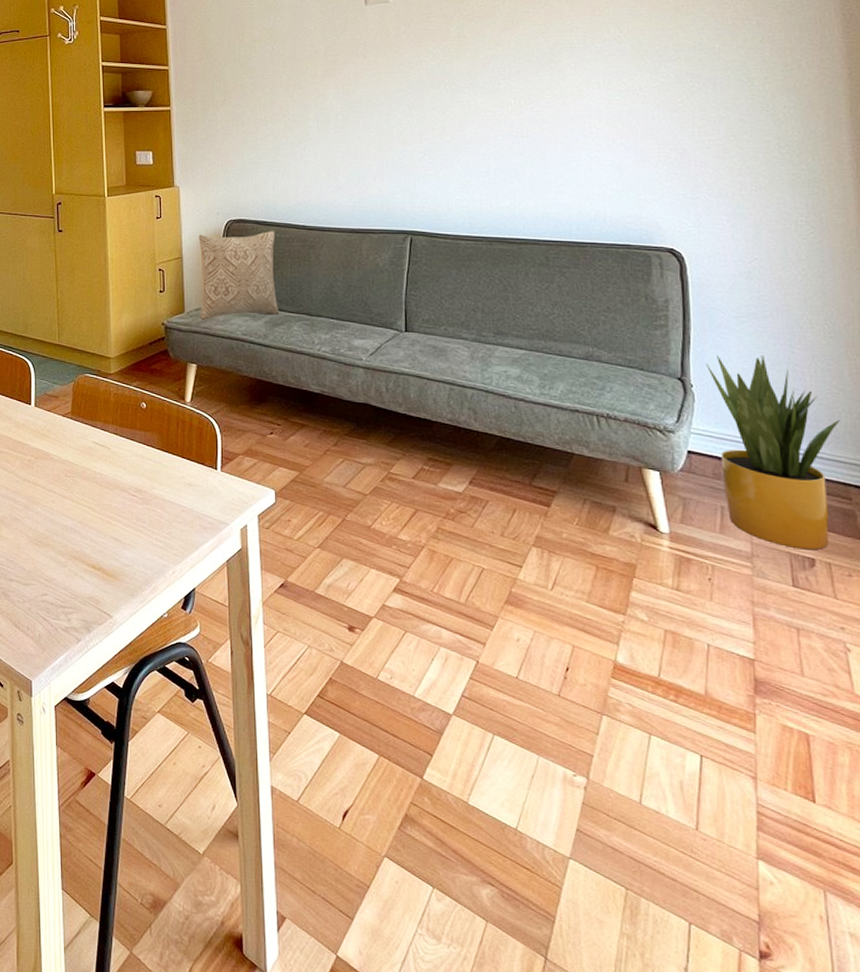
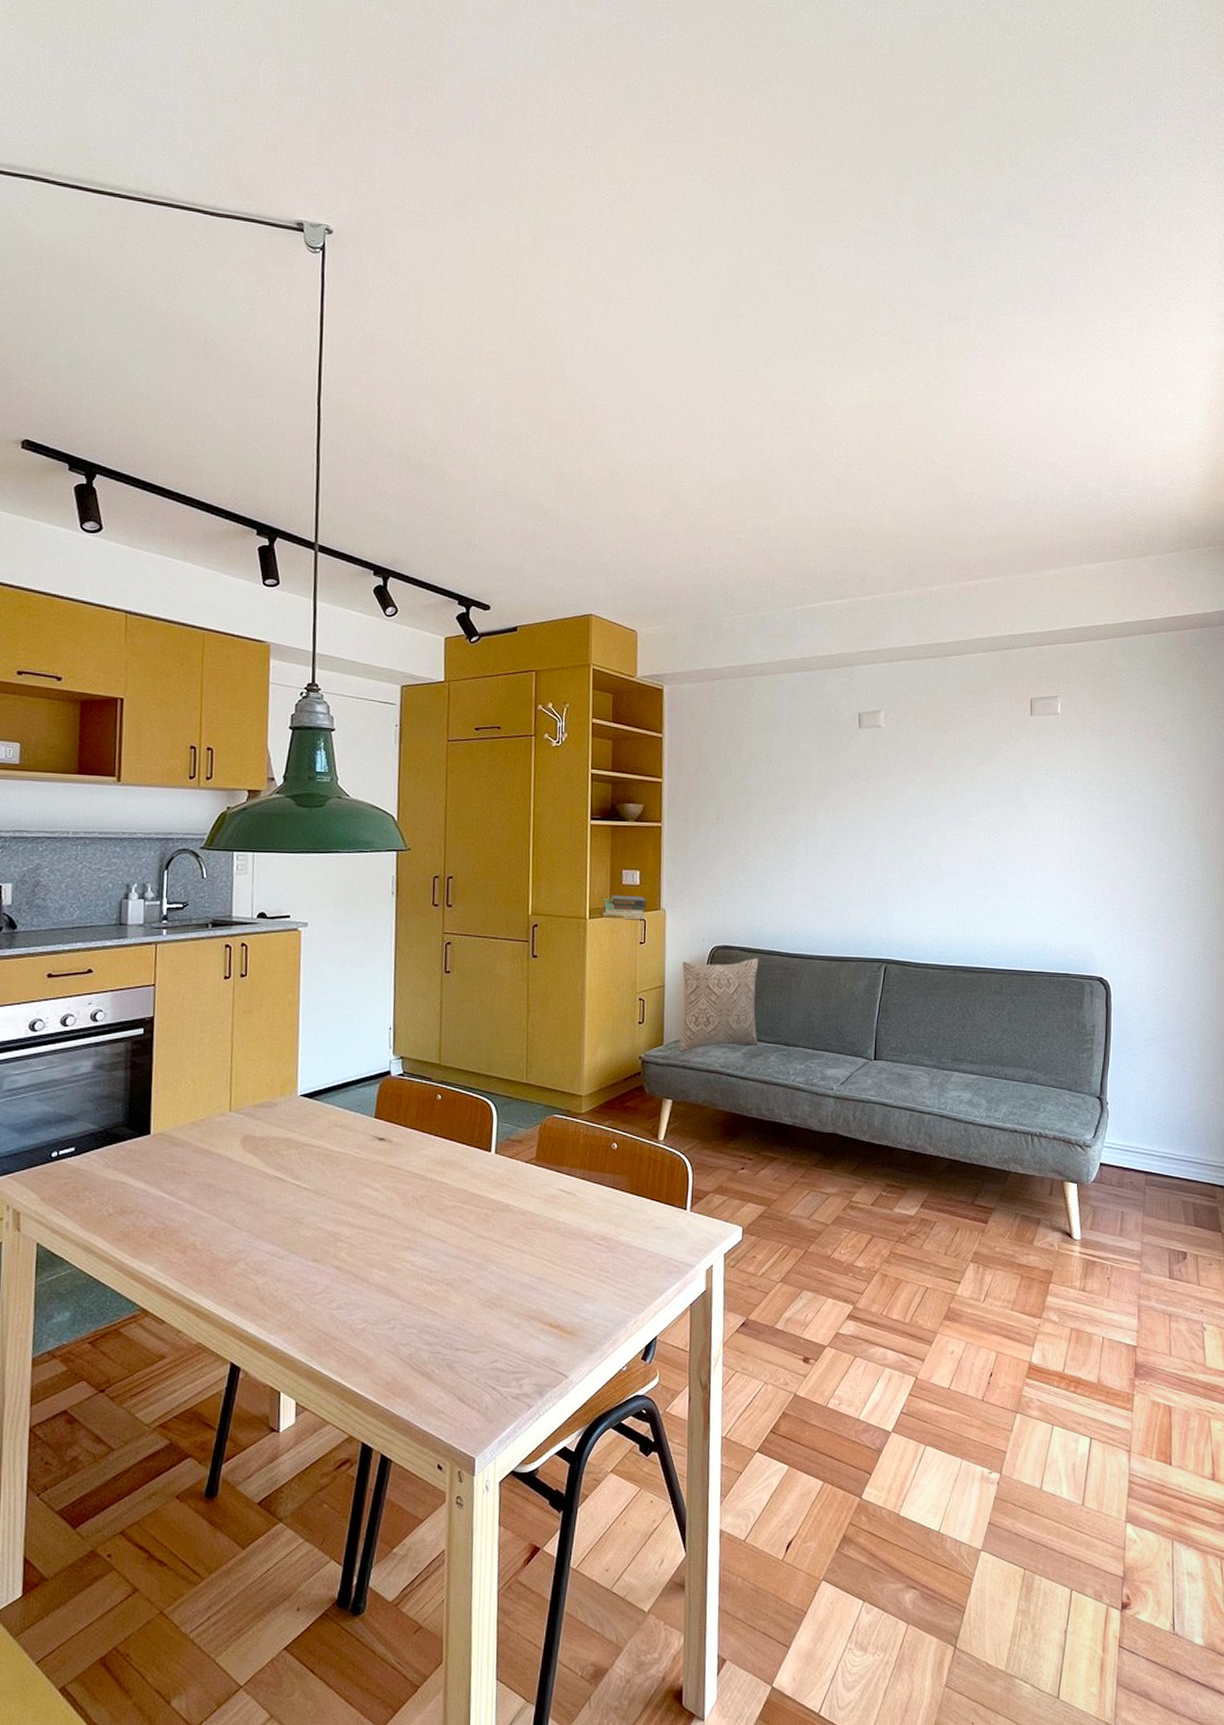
books: none [116,174,161,197] -> present [599,895,647,920]
planter: present [705,355,840,550] -> none [1119,1074,1213,1245]

